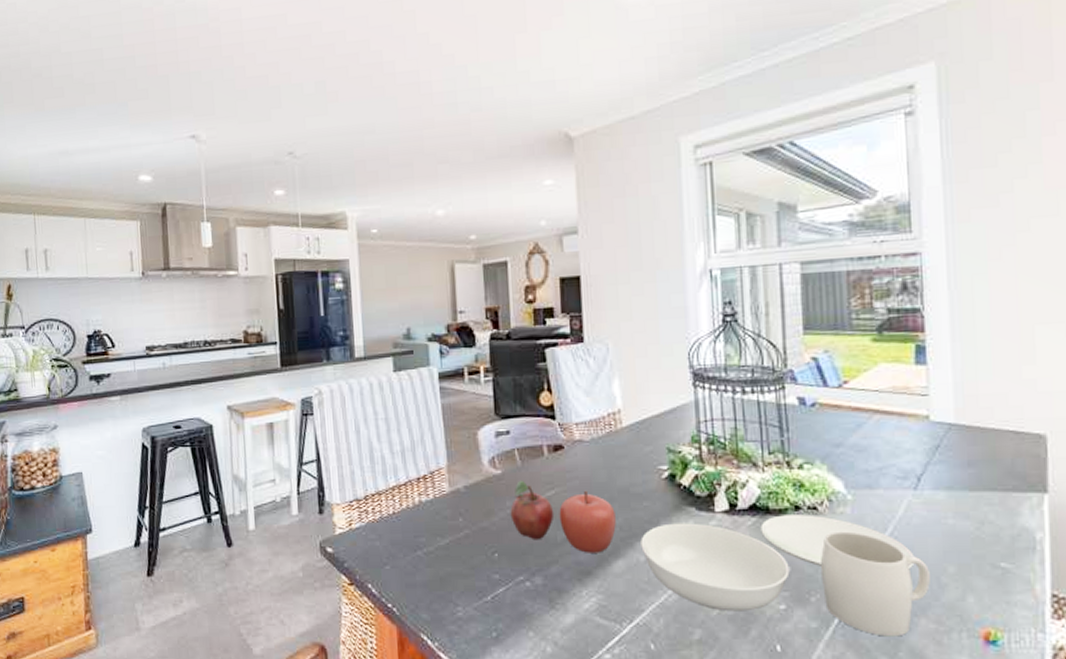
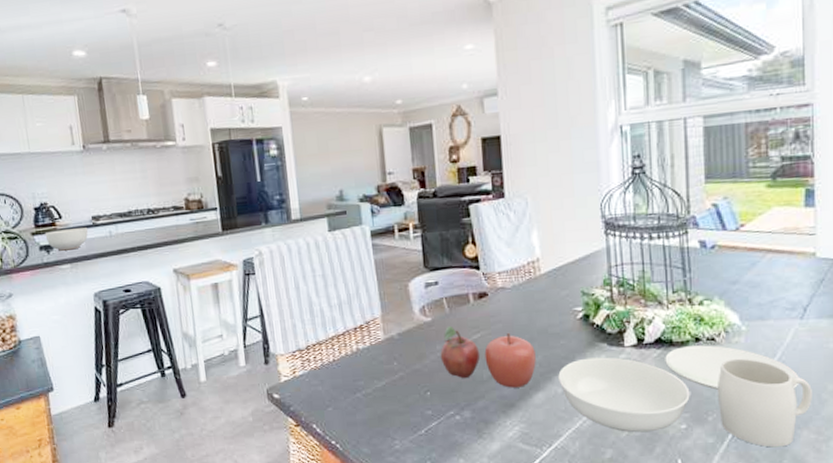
bowl: none [96,358,141,382] -> present [44,227,89,251]

